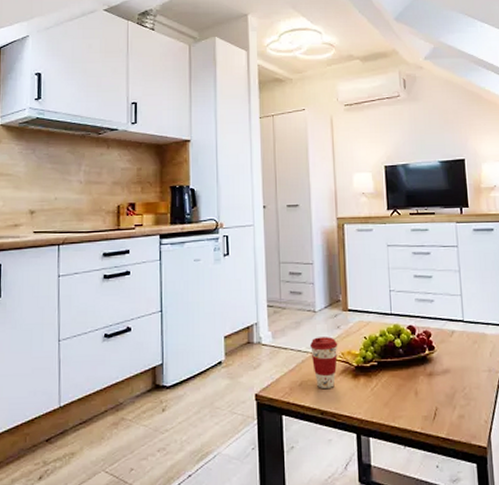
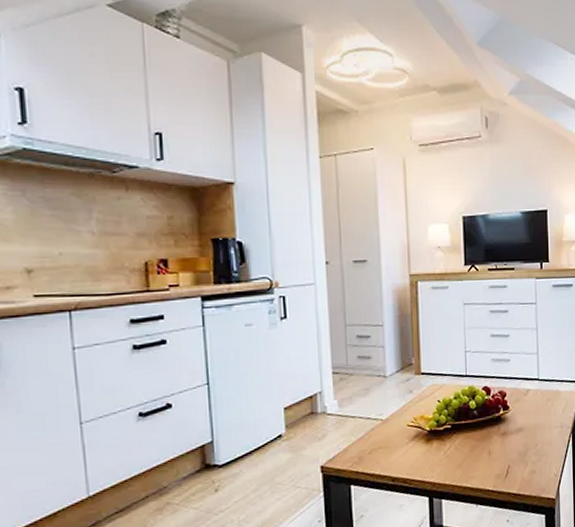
coffee cup: present [310,337,338,389] -> none [380,402,410,456]

